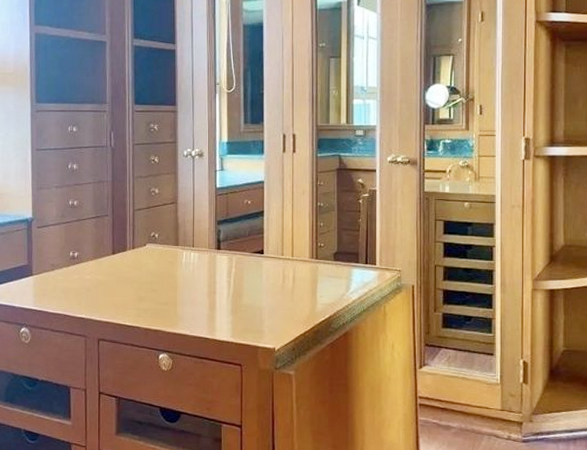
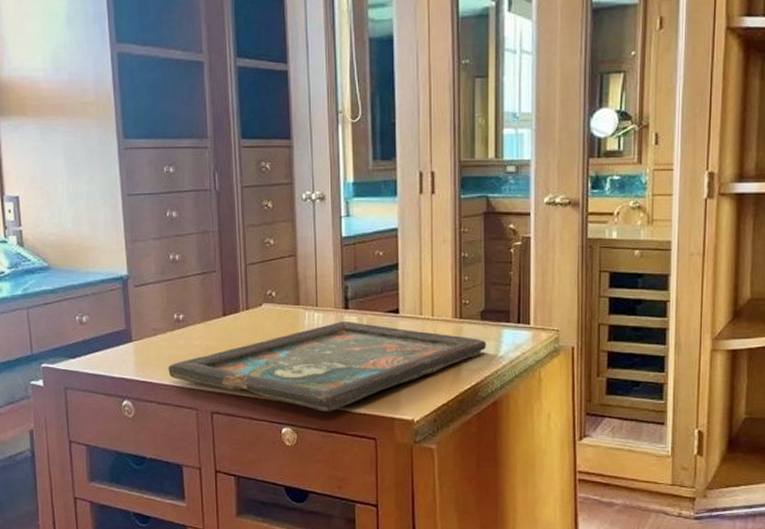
decorative tray: none [62,260,339,340] -> present [168,321,487,412]

